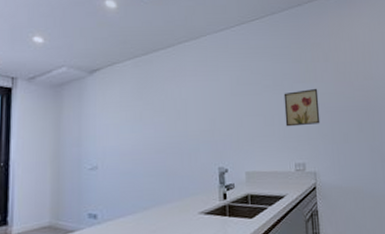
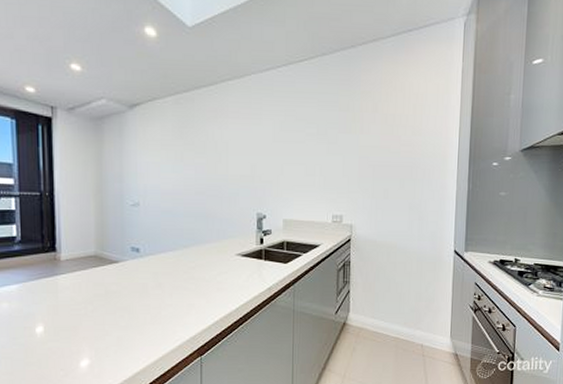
wall art: present [283,88,320,127] -> none [326,140,363,178]

